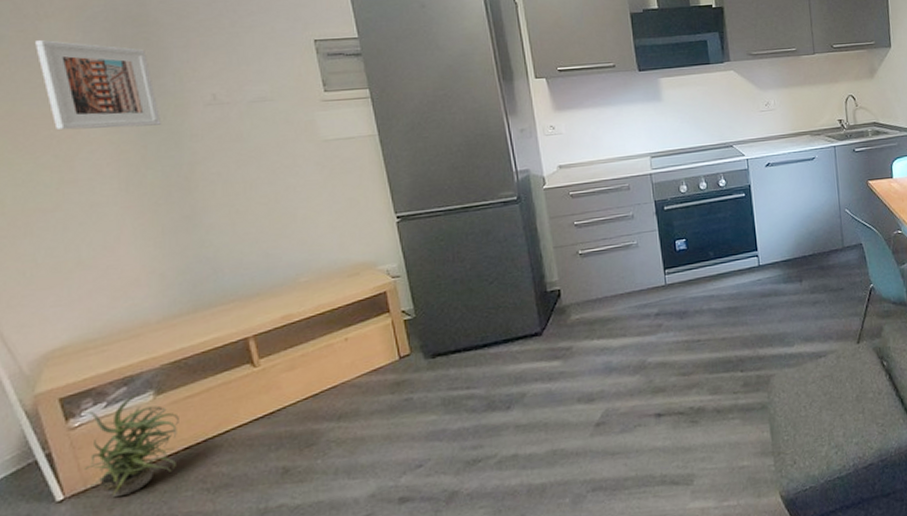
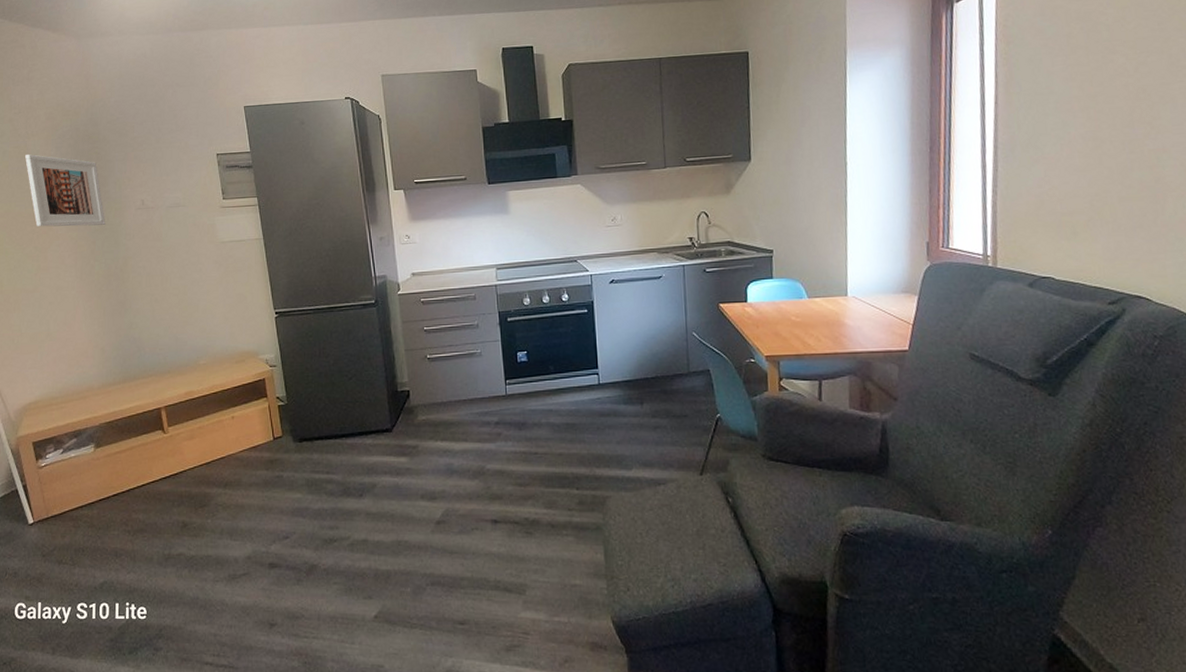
potted plant: present [76,394,179,498] -> none [43,445,111,528]

